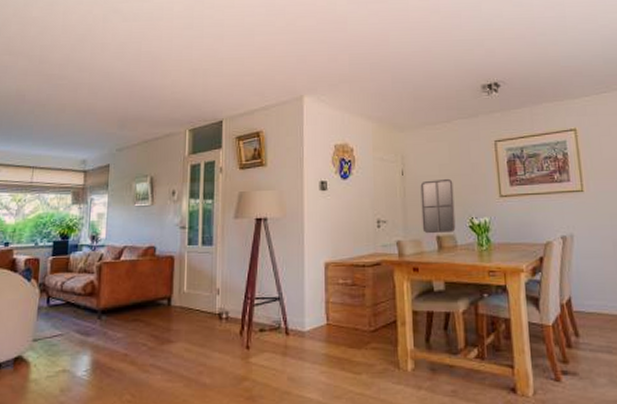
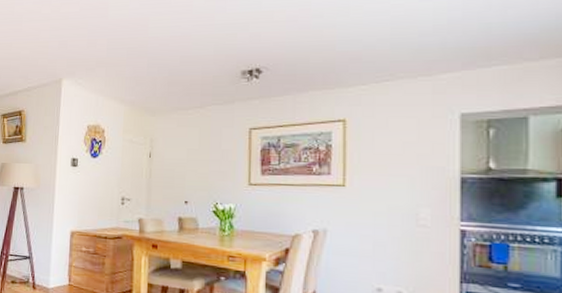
home mirror: present [420,178,456,234] -> none [165,163,200,216]

